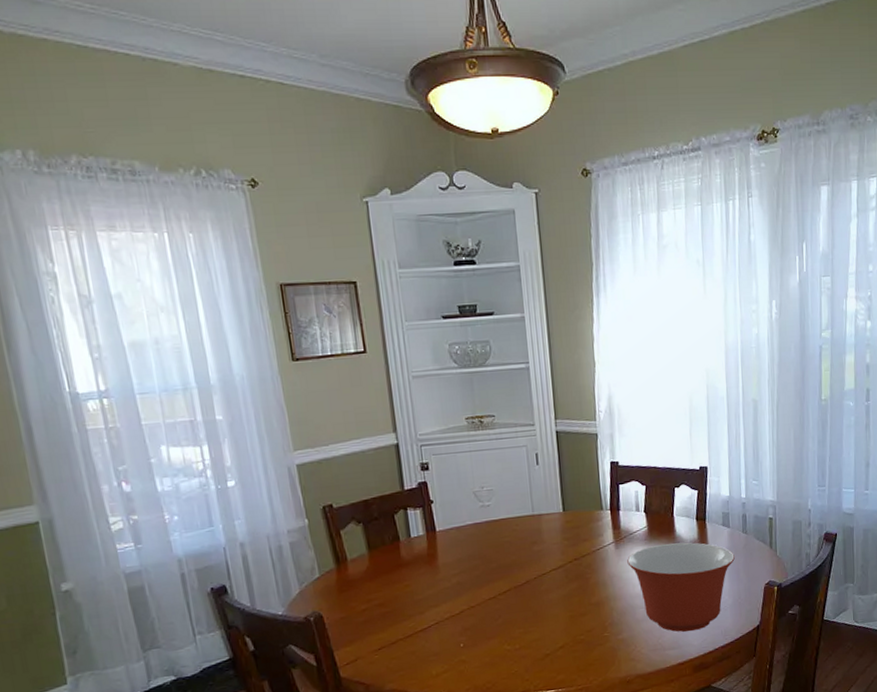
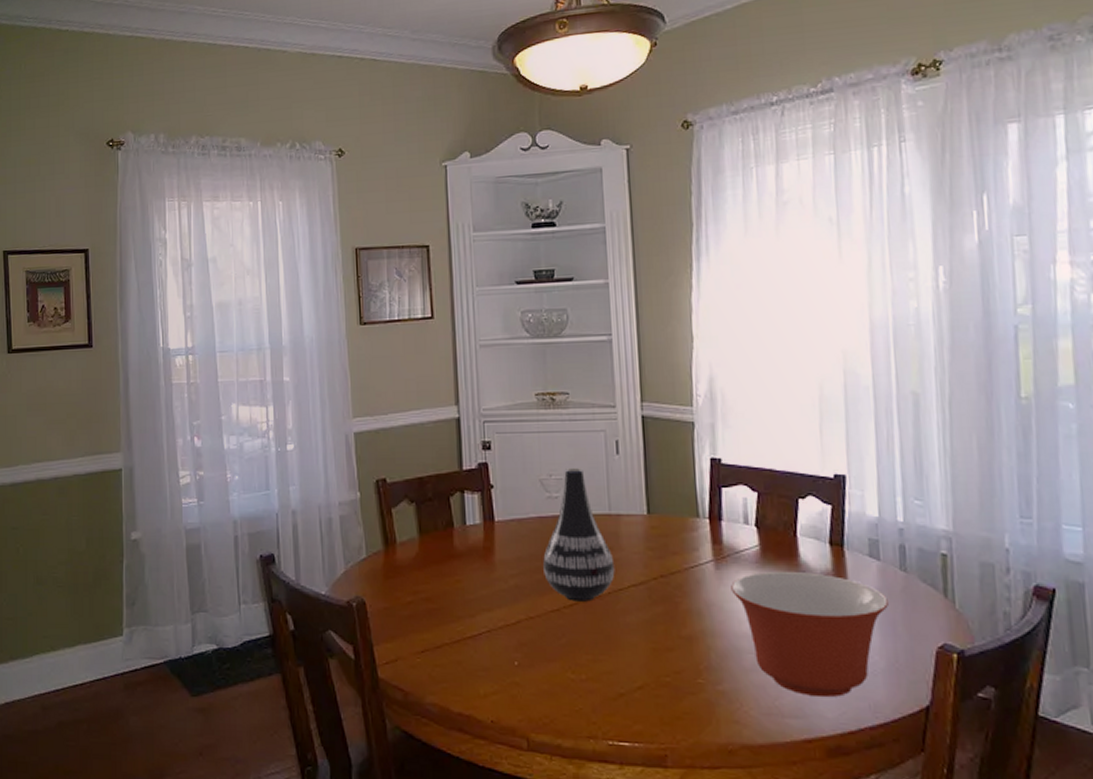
vase: none [480,478,539,589] -> present [543,467,615,602]

